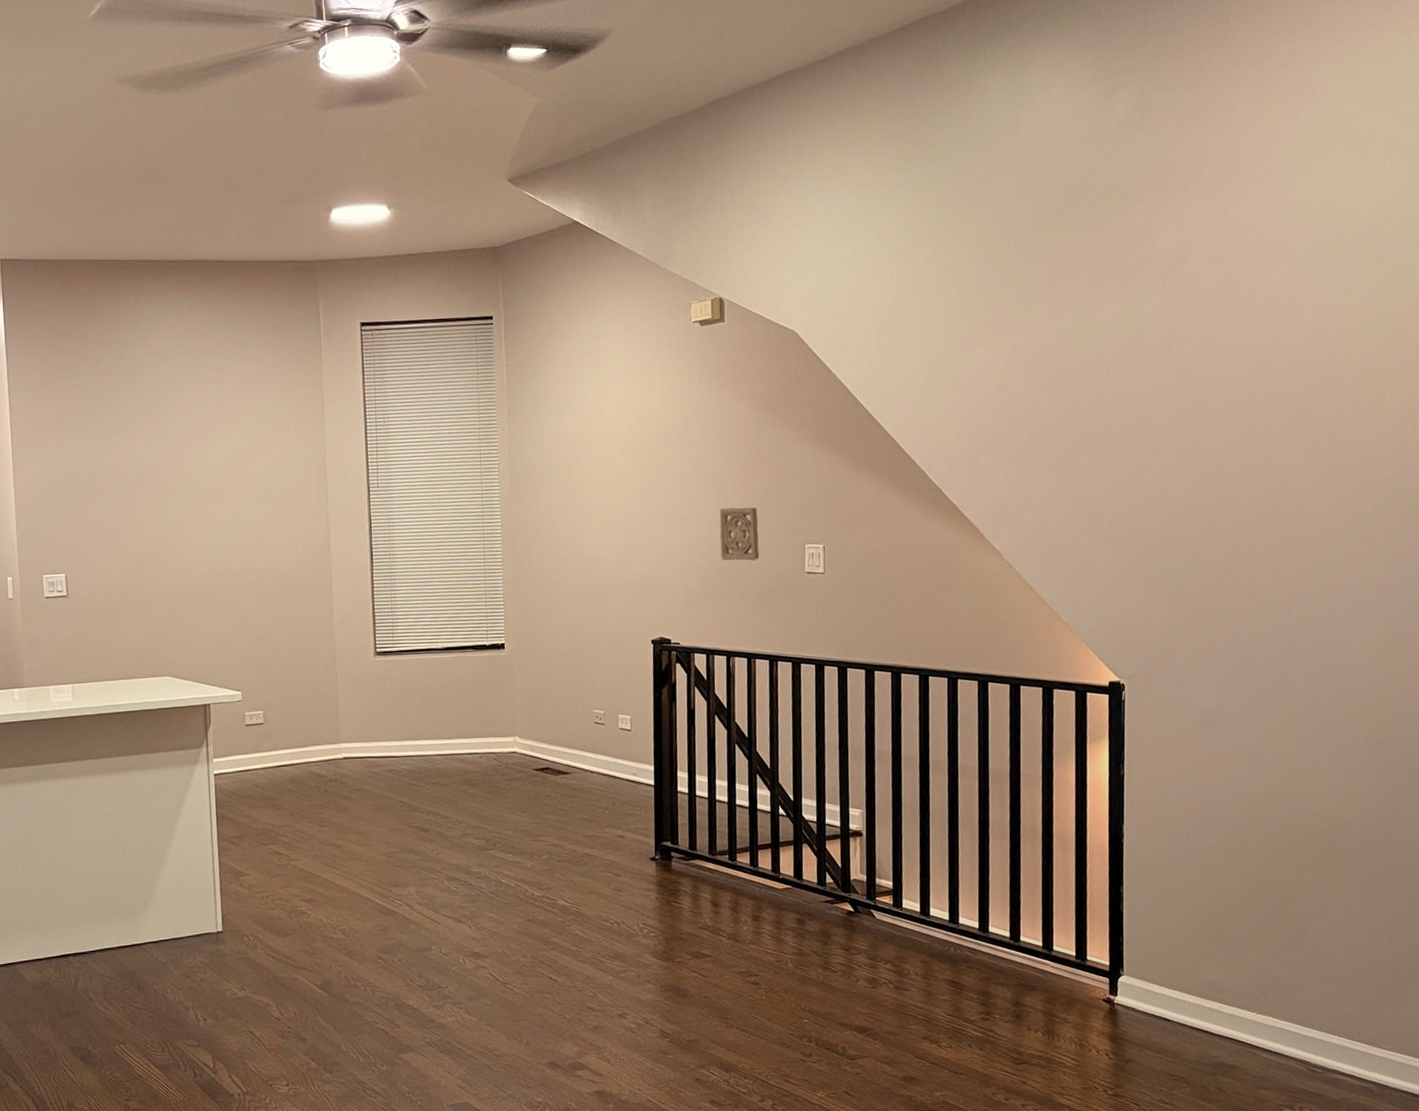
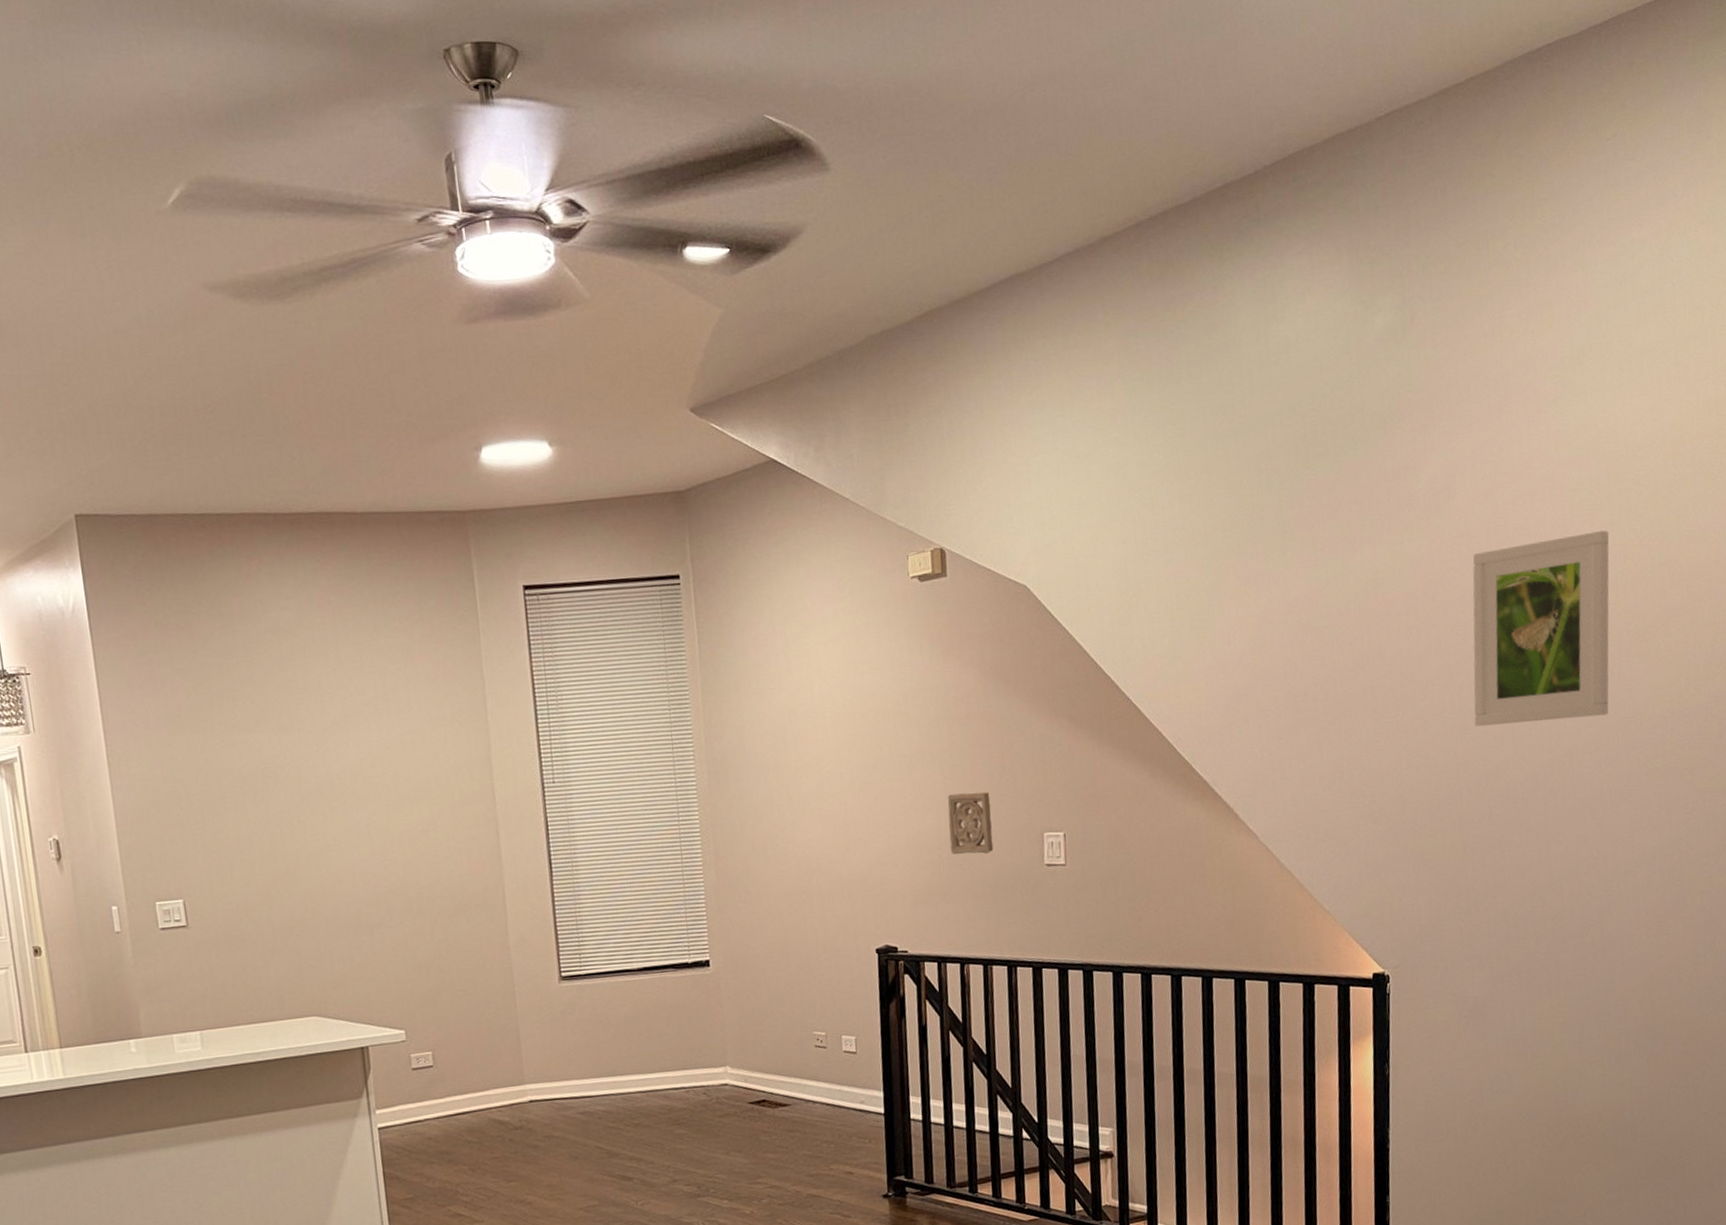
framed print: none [1205,292,1337,464] -> present [1472,531,1609,727]

